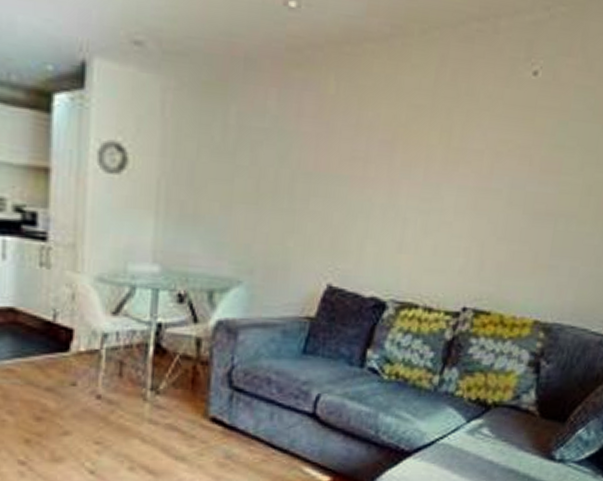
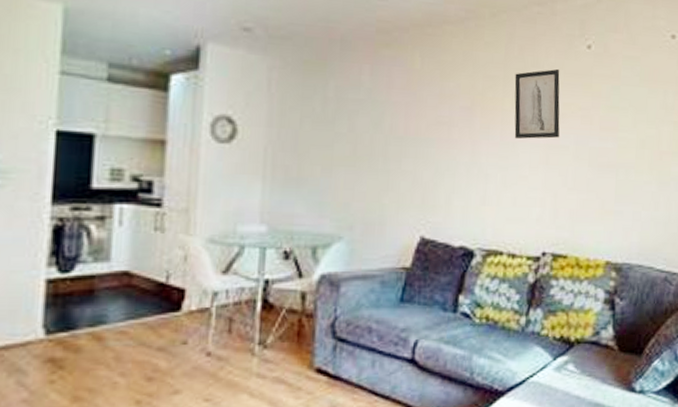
wall art: none [439,98,498,181] -> present [514,68,560,139]

